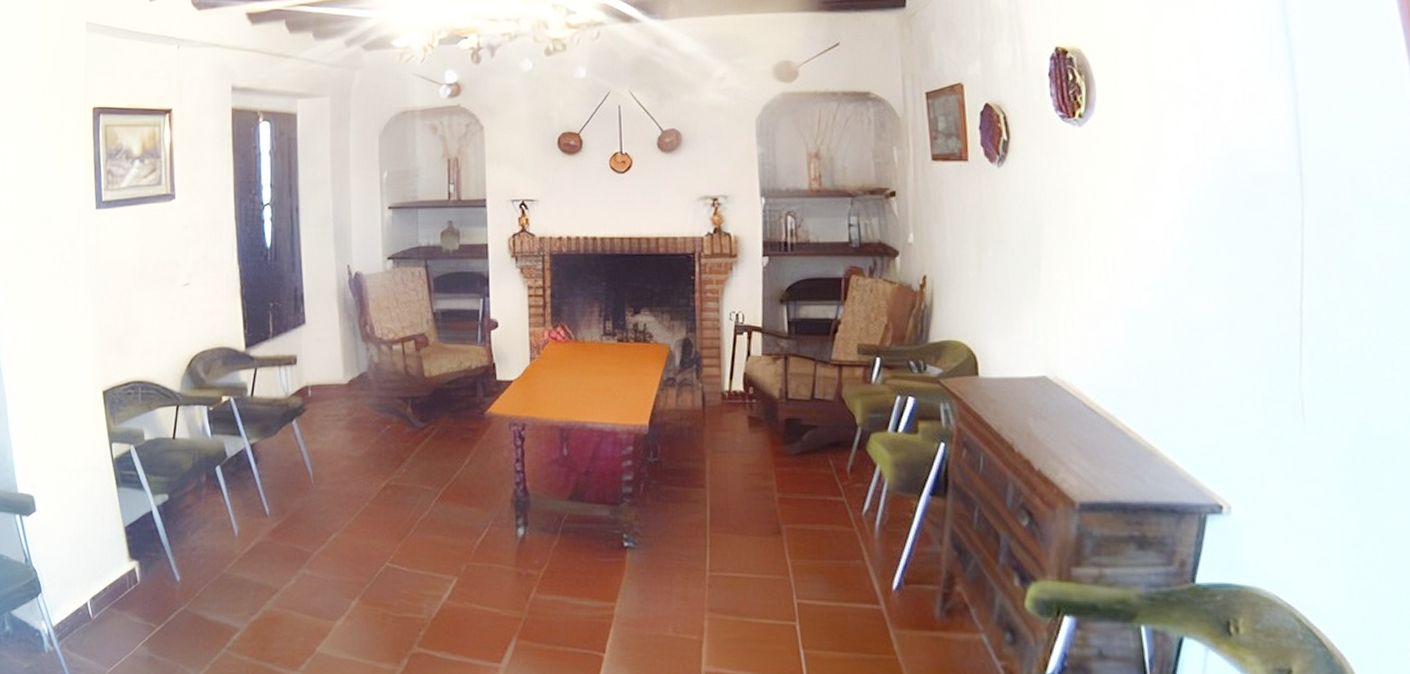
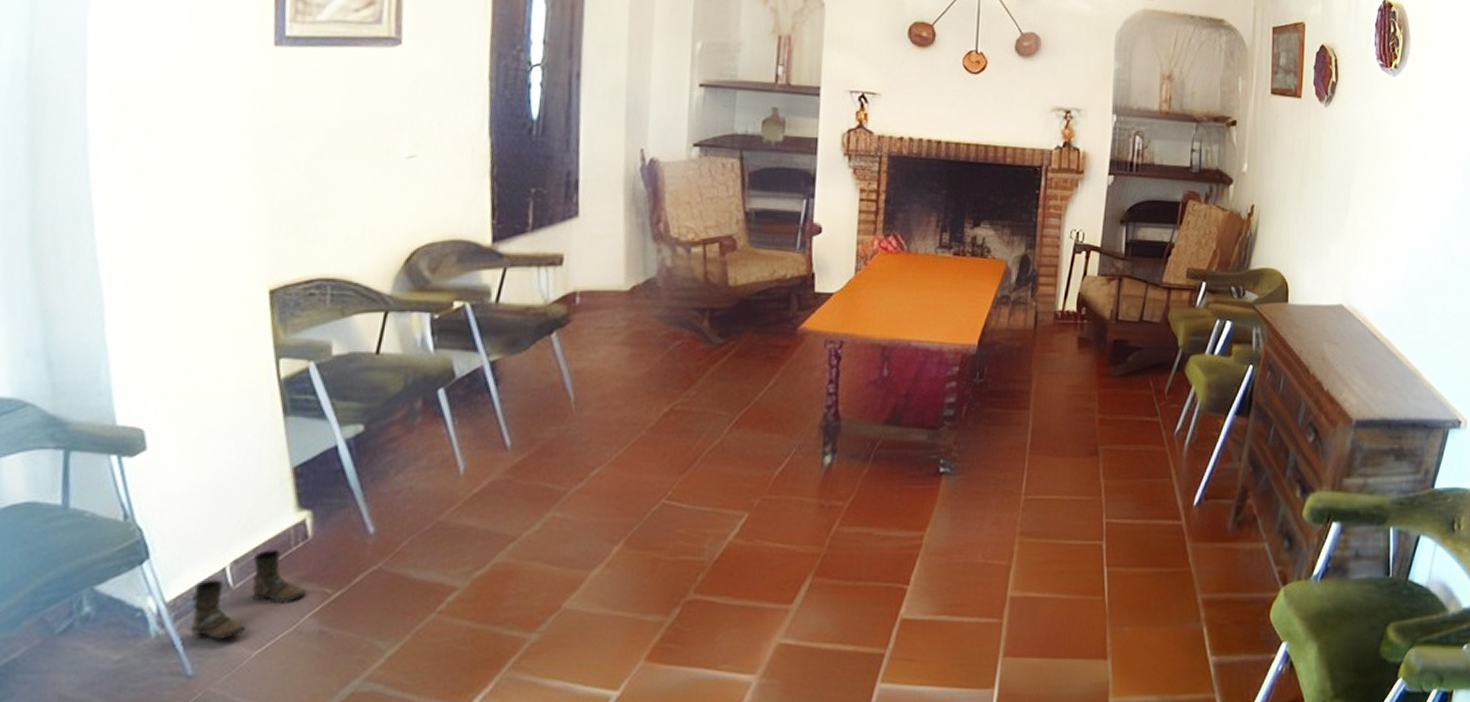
boots: none [68,590,138,658] -> present [191,549,306,640]

